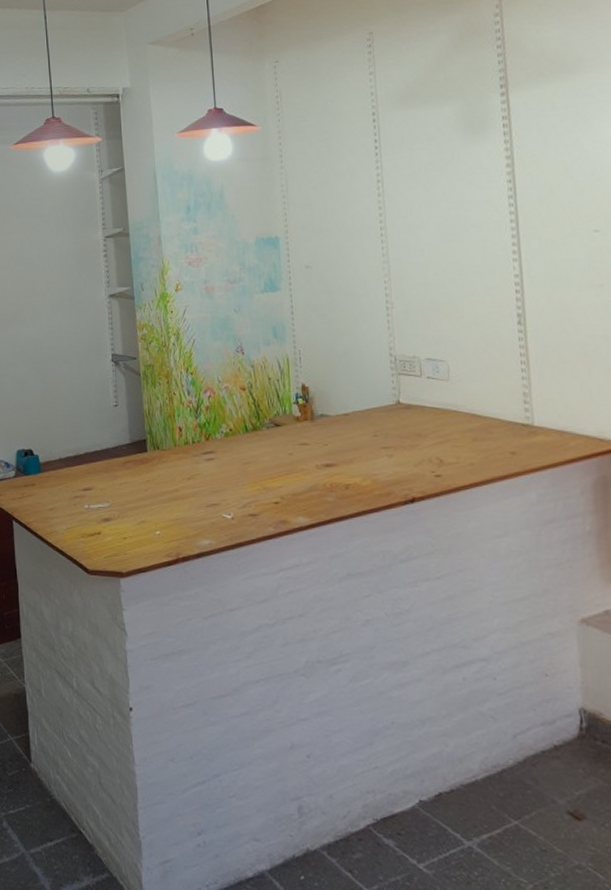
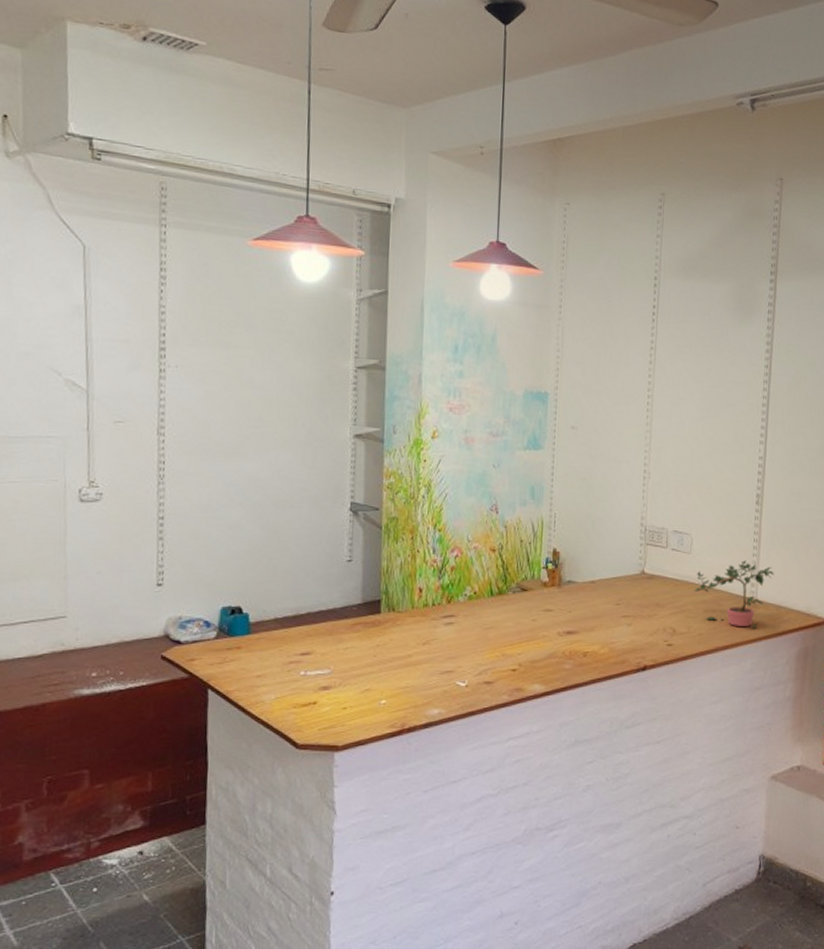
potted plant: none [457,384,551,456] -> present [693,560,774,628]

